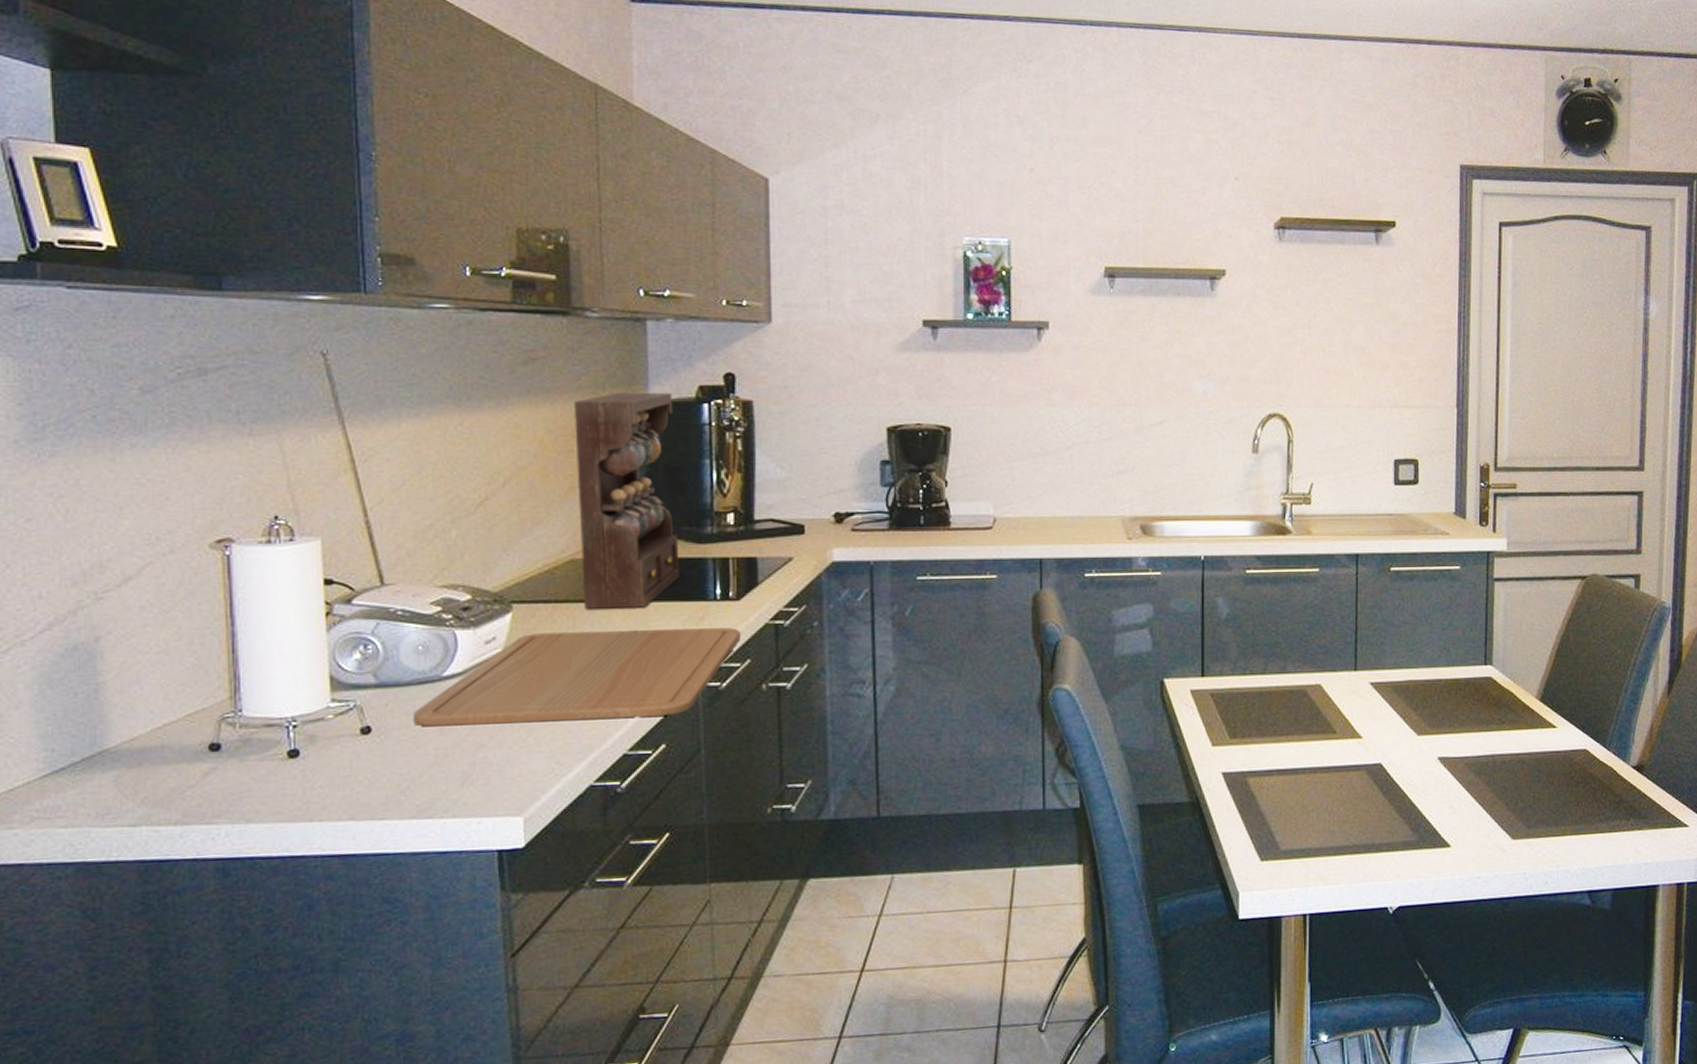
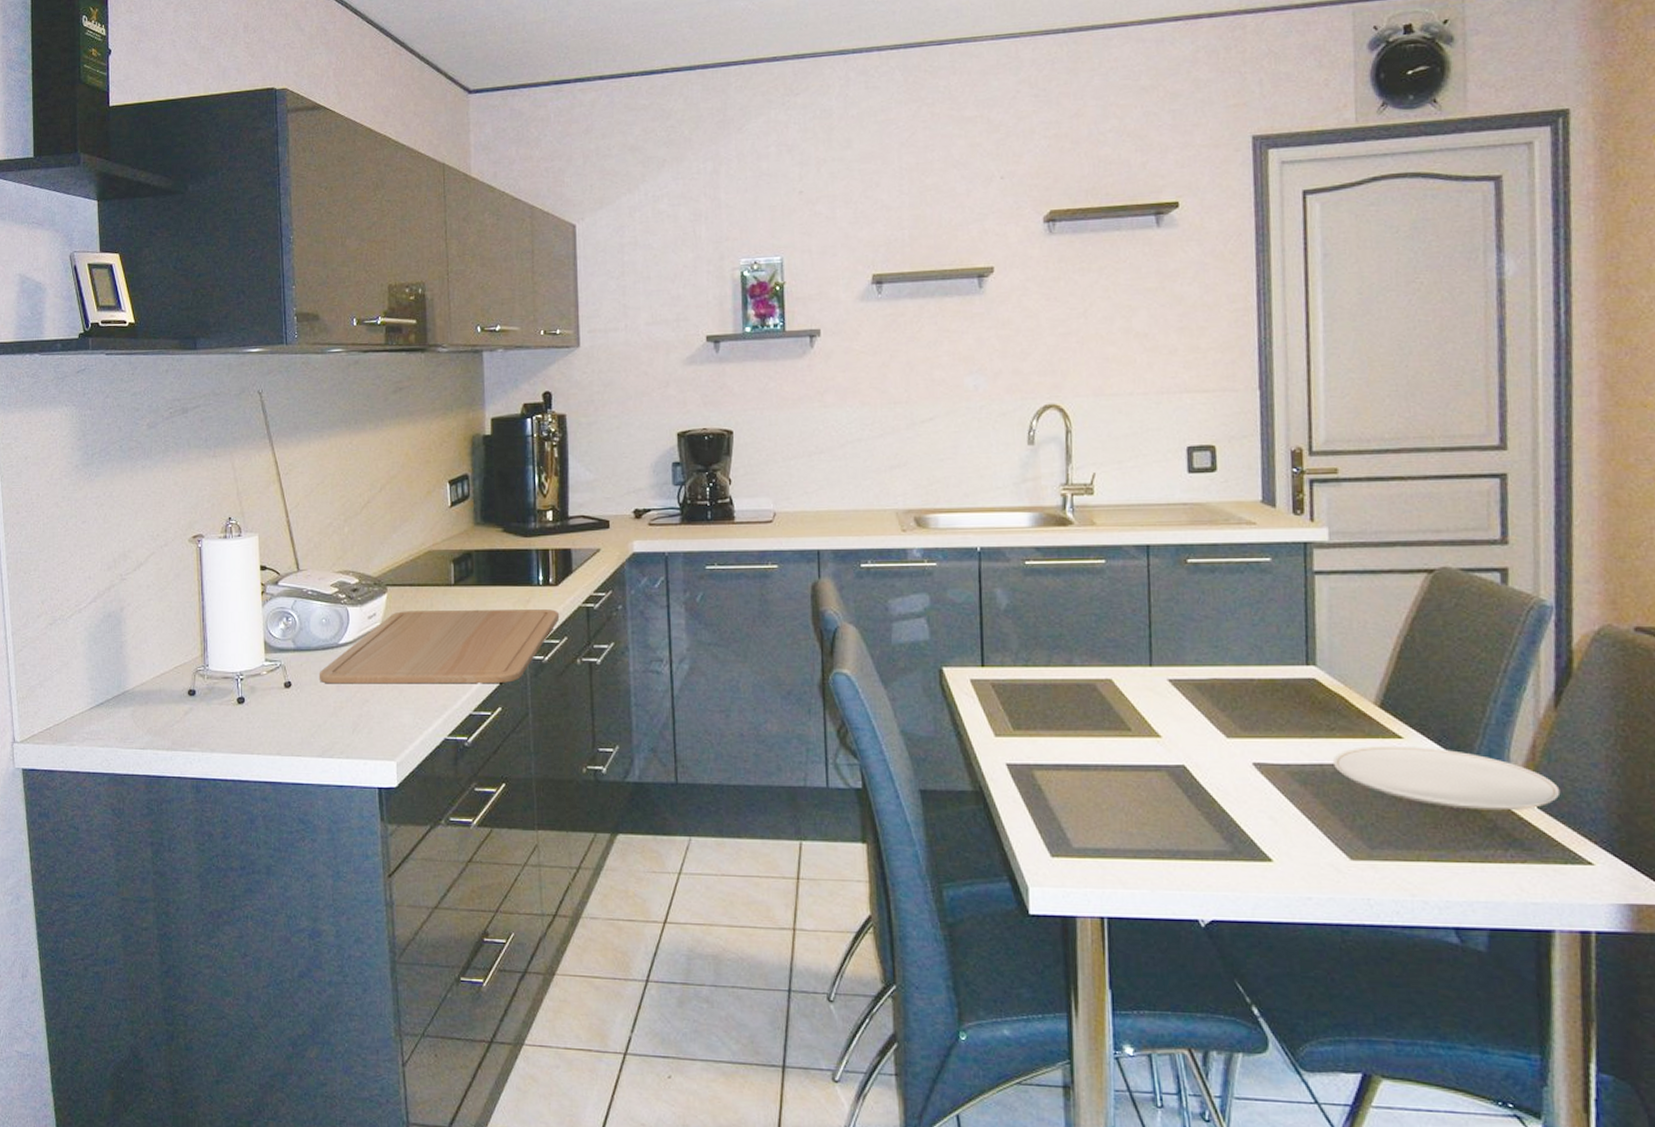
spice rack: present [575,393,680,609] -> none [431,411,511,592]
plate: none [1501,734,1669,787] -> present [1332,745,1561,811]

